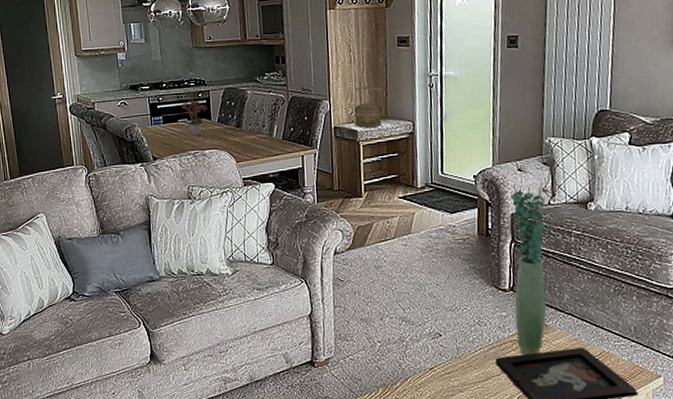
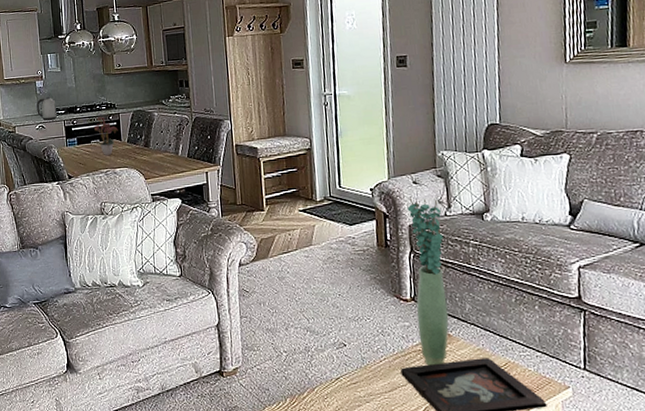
kettle: none [118,71,141,97] -> present [36,97,57,121]
decorative basket: present [354,83,383,128] -> none [253,103,281,145]

